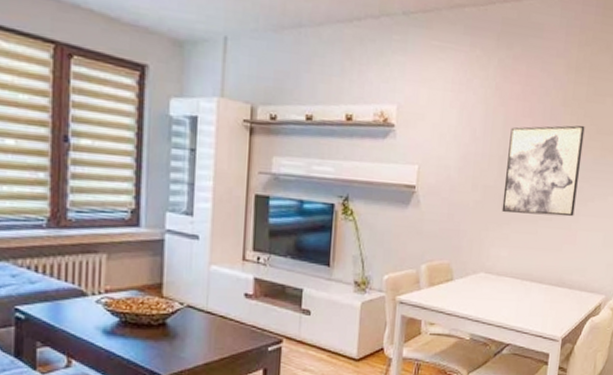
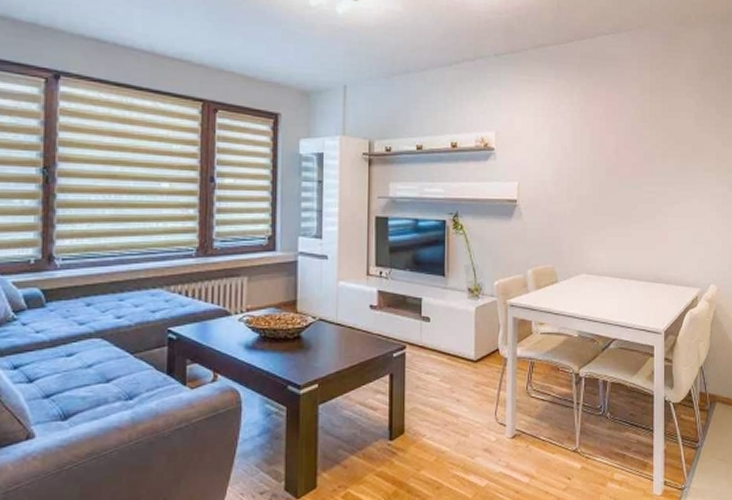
wall art: present [501,125,585,217] -> none [596,137,664,219]

